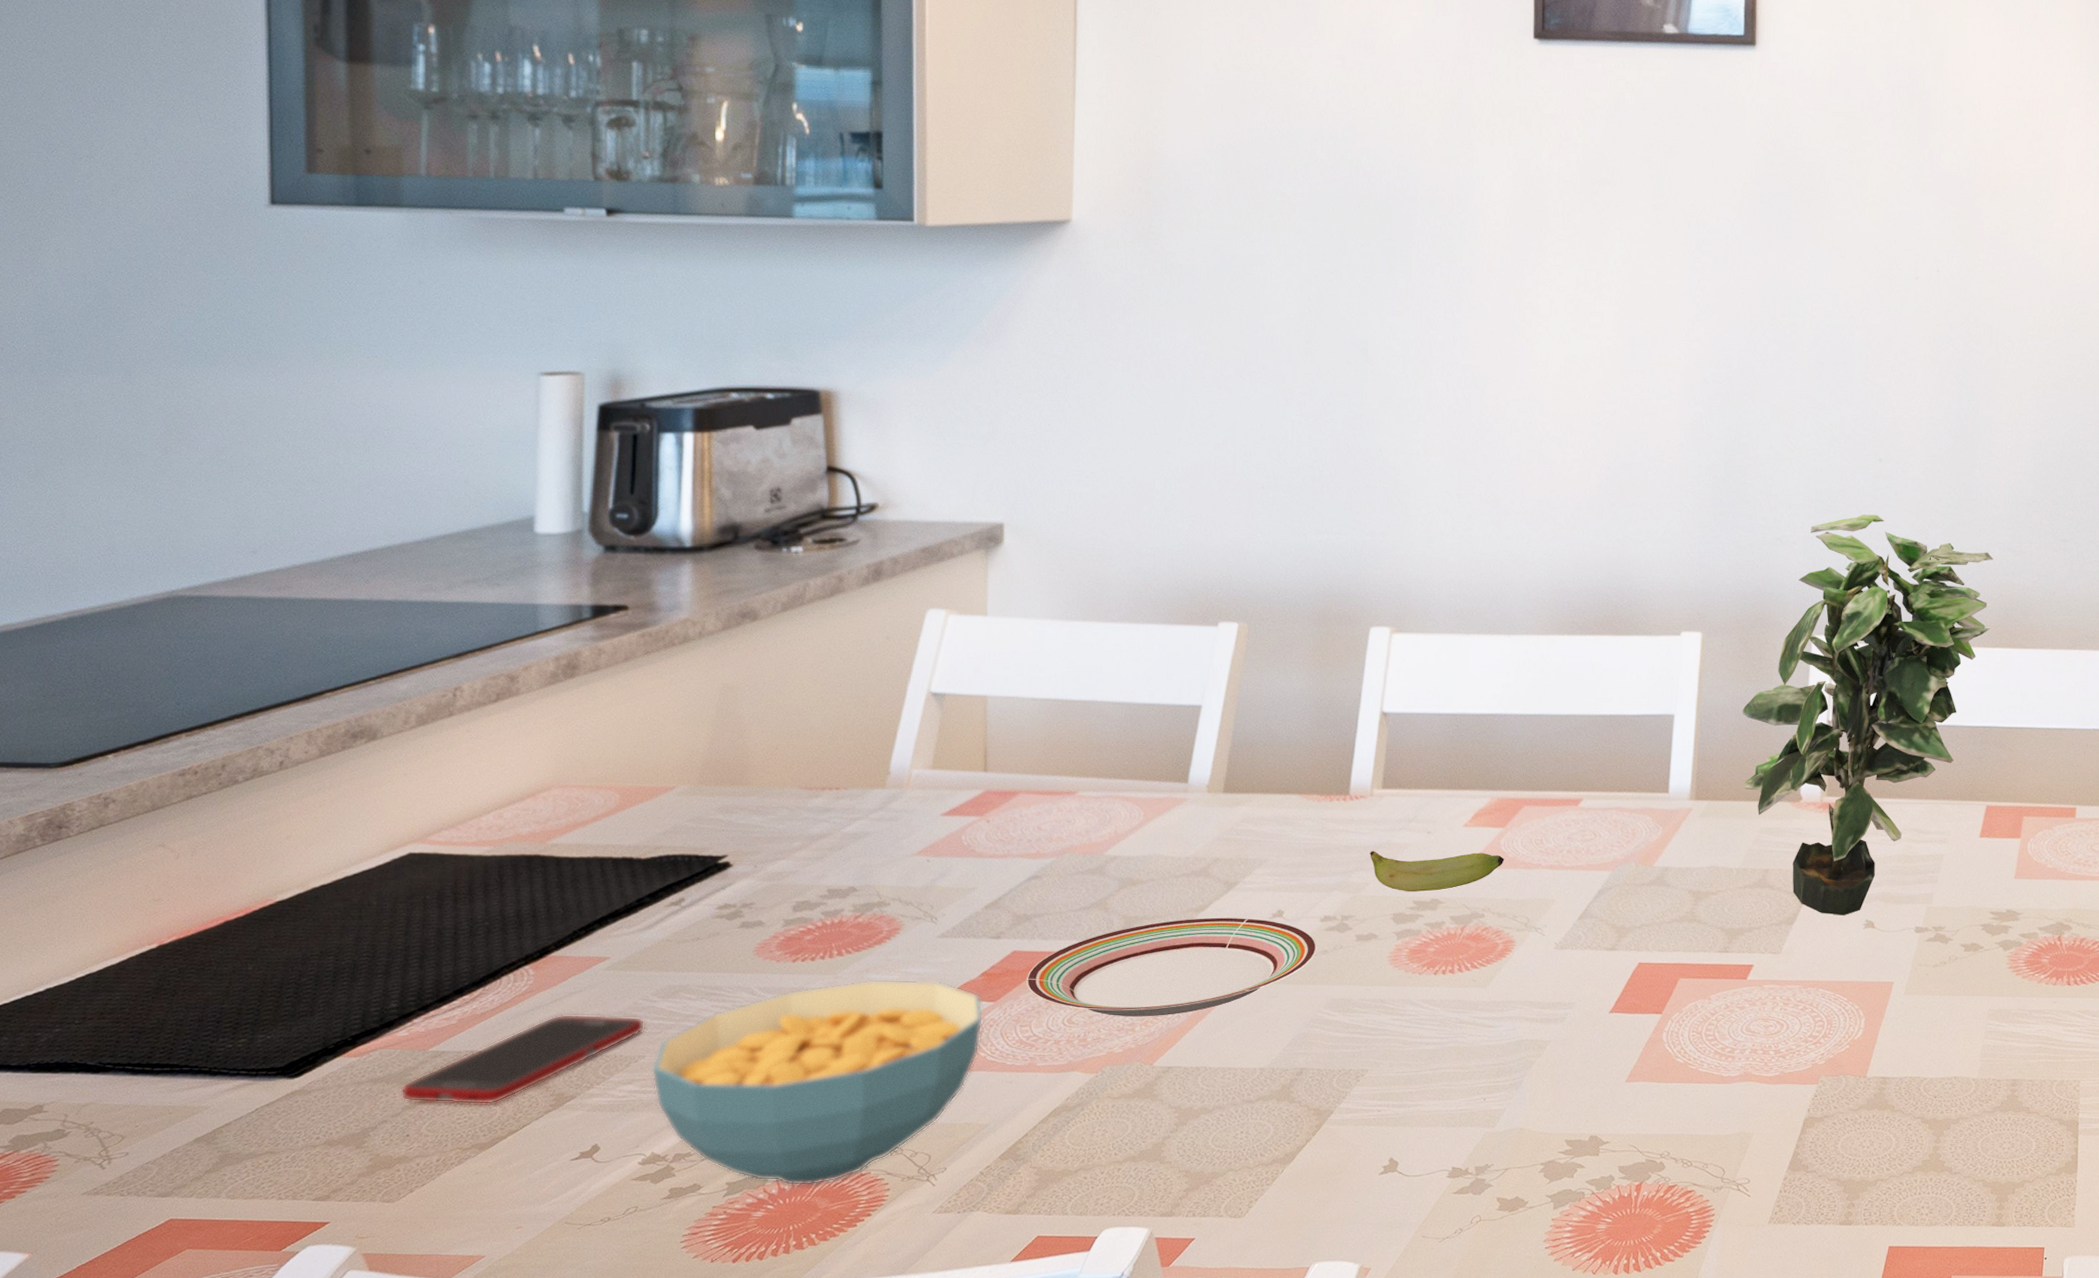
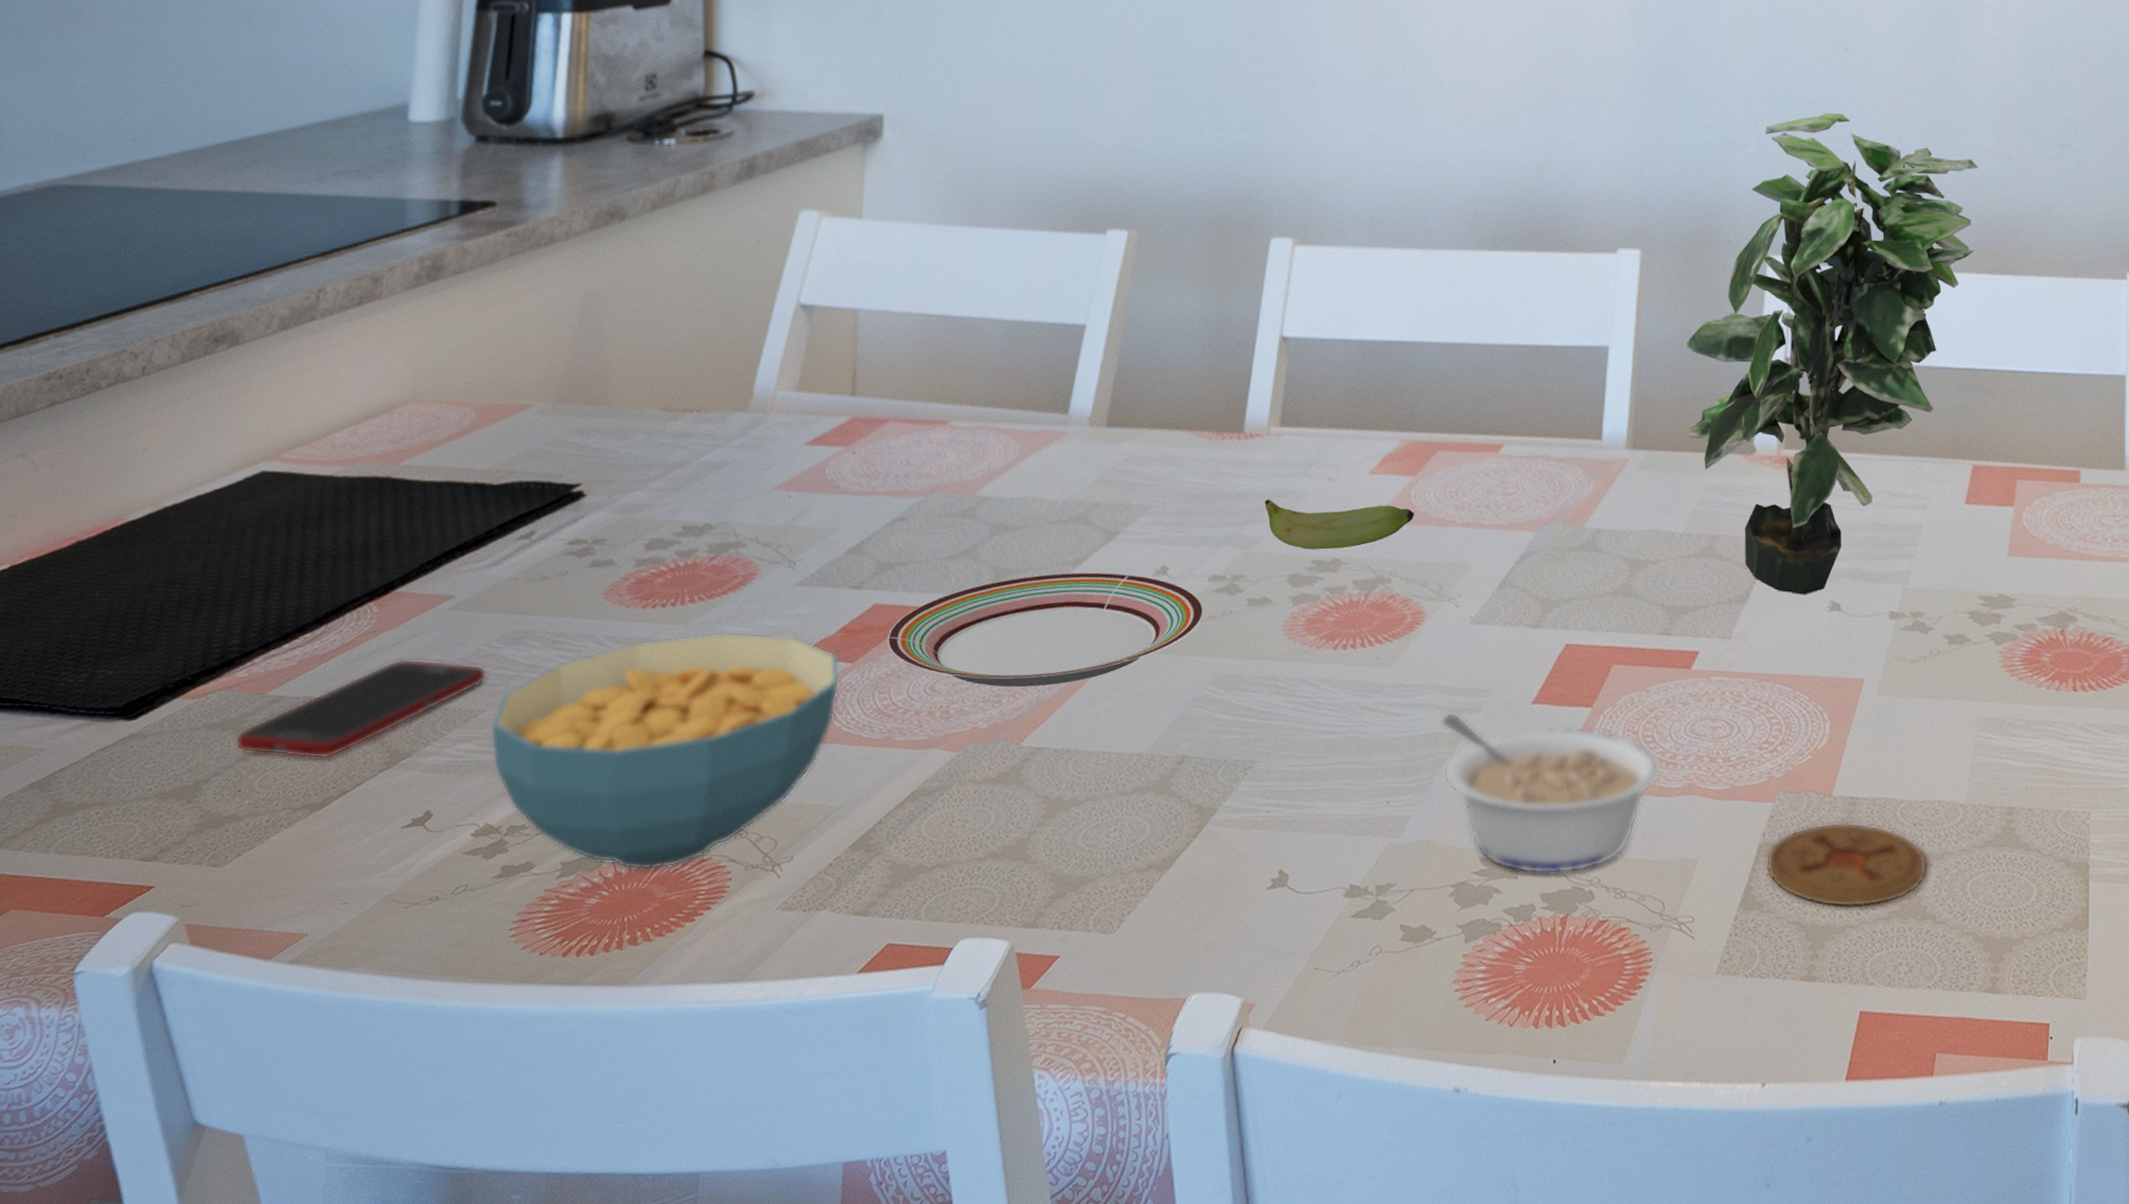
legume: none [1529,1022,1724,1151] -> present [1440,711,1664,875]
coaster: none [1810,1097,1946,1166] -> present [1765,821,1928,909]

